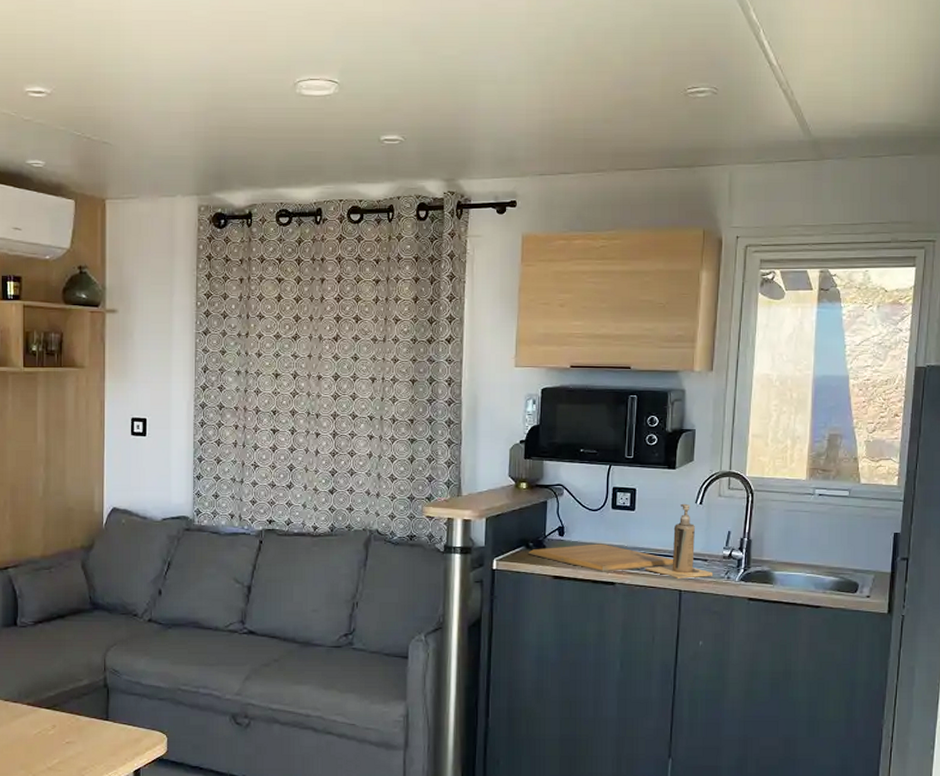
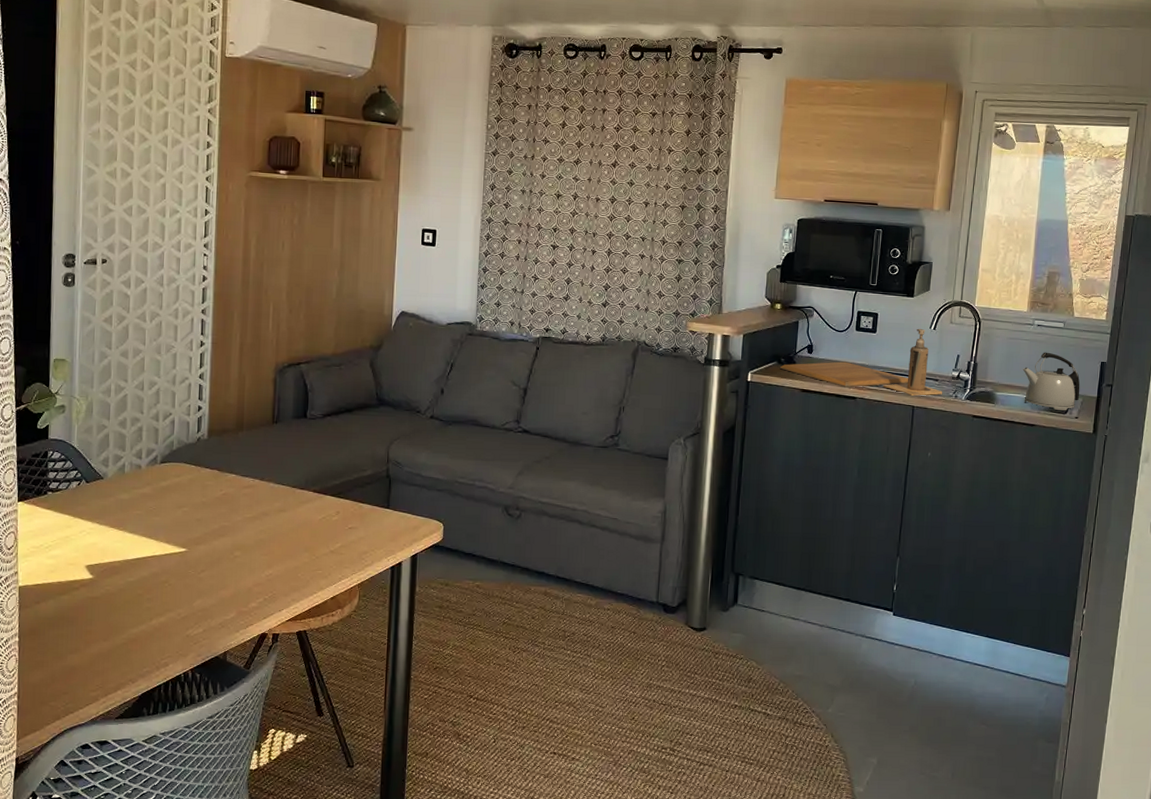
kettle: none [803,524,871,590] -> present [1022,352,1080,411]

